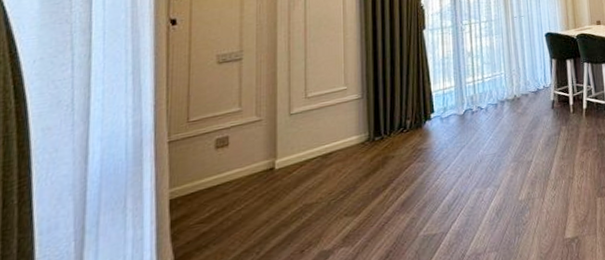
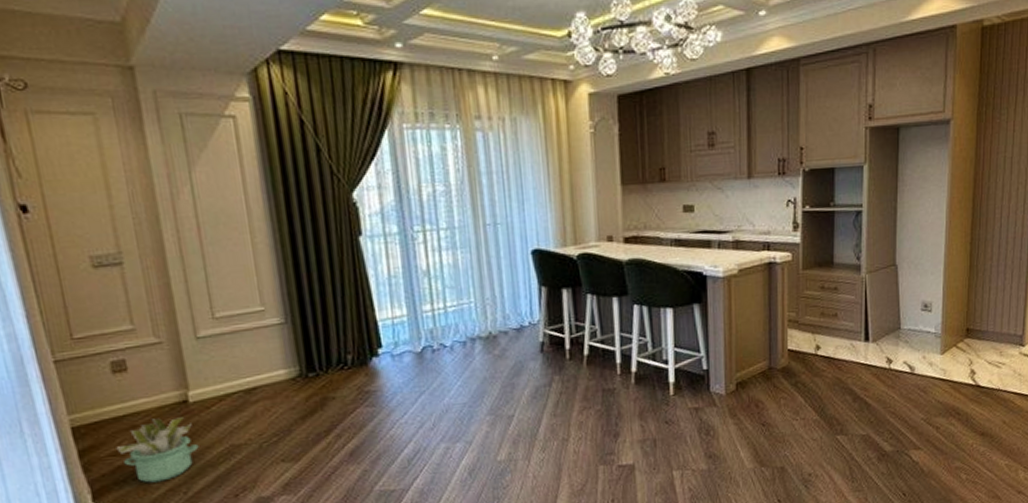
decorative plant: none [205,183,277,247] -> present [116,417,199,483]

